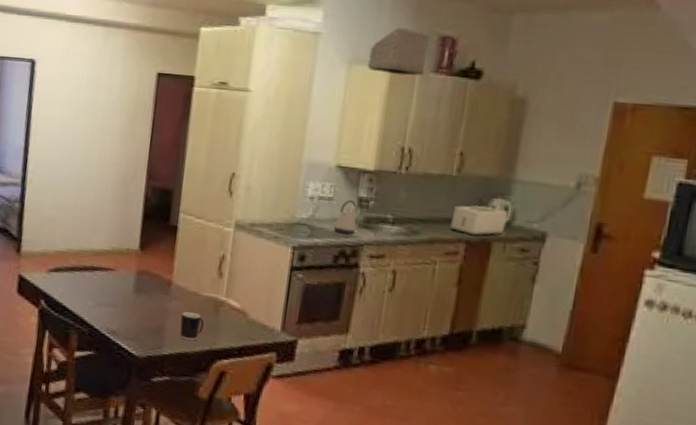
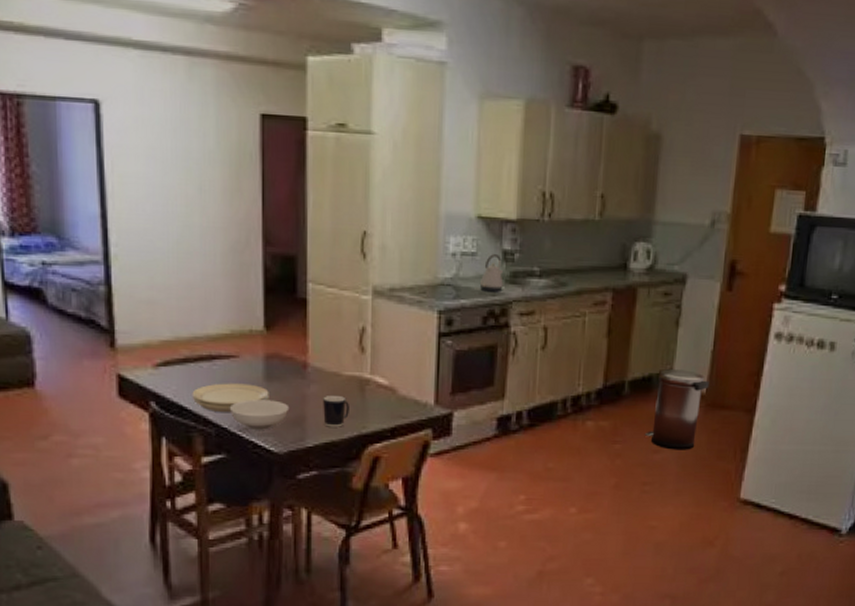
plate: none [73,290,137,317] -> present [192,383,271,413]
bowl: none [102,307,152,335] -> present [229,399,290,430]
basket: present [368,28,430,76] -> none [501,56,563,111]
toaster: present [450,205,509,236] -> none [597,250,651,283]
pedal bin: none [490,323,566,408] -> present [644,369,709,450]

